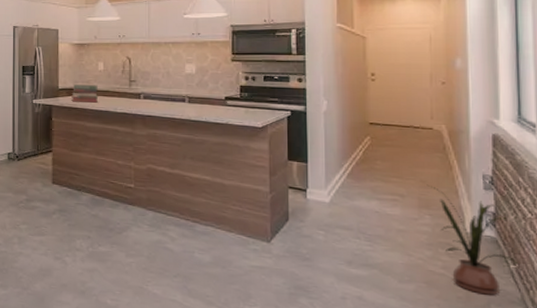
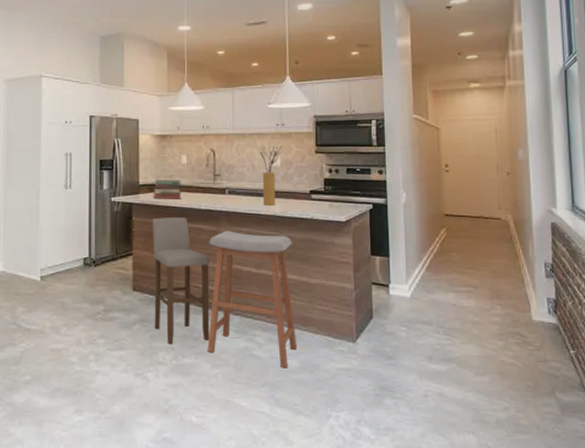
bar stool: none [70,119,124,233] -> present [152,217,210,344]
stool: none [122,132,209,262] -> present [207,230,297,368]
vase: none [175,53,197,111] -> present [260,144,282,206]
house plant: present [427,184,518,296] -> none [497,274,577,382]

